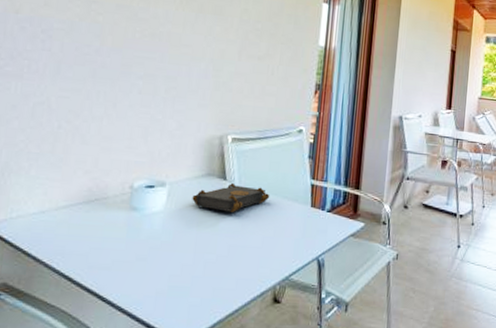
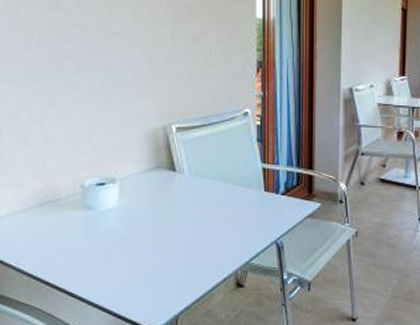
book: present [192,182,270,212] -> none [144,173,222,203]

